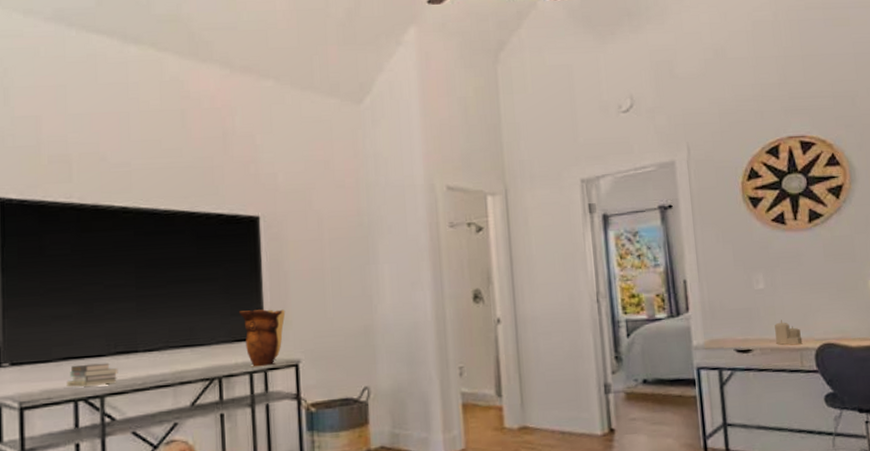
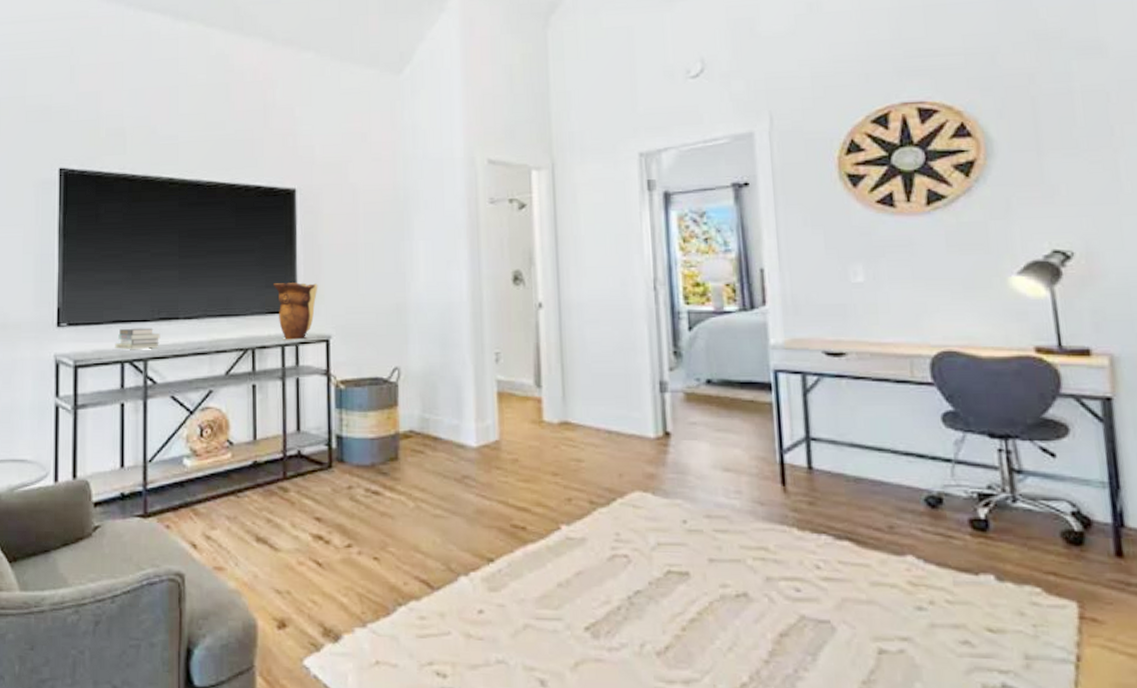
candle: present [775,320,803,346] -> none [876,320,914,351]

